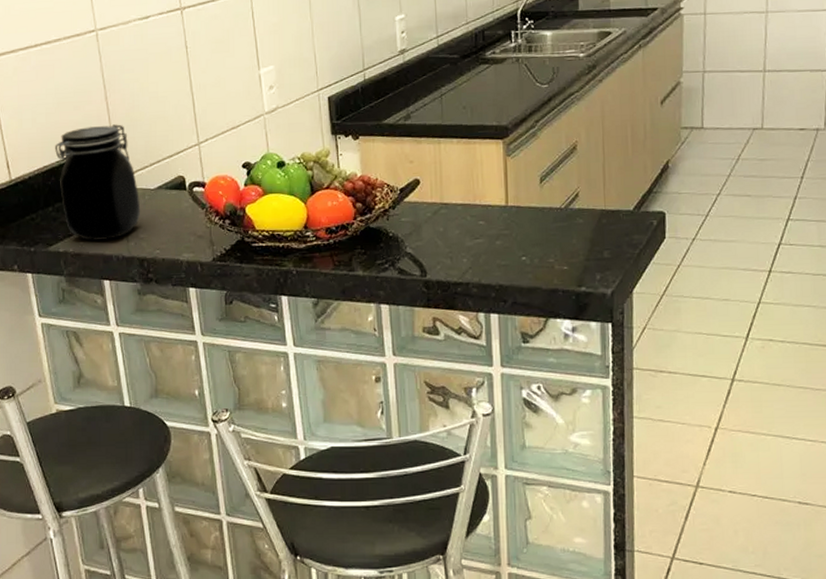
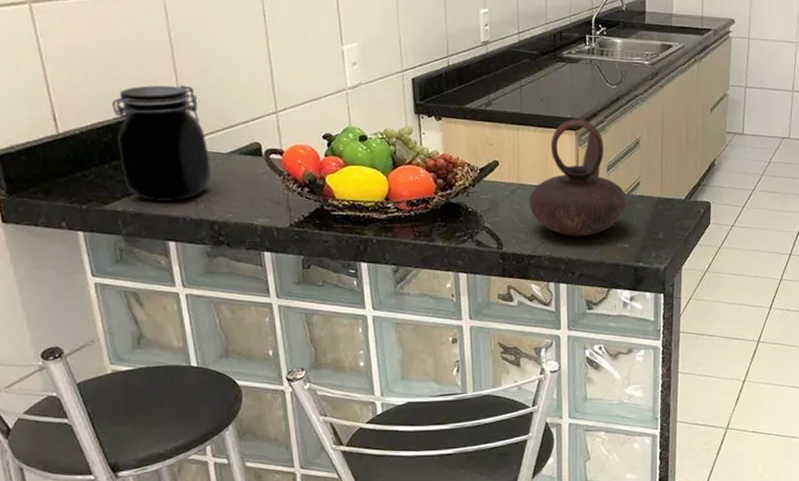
teapot: none [453,126,565,259] -> present [528,119,627,236]

